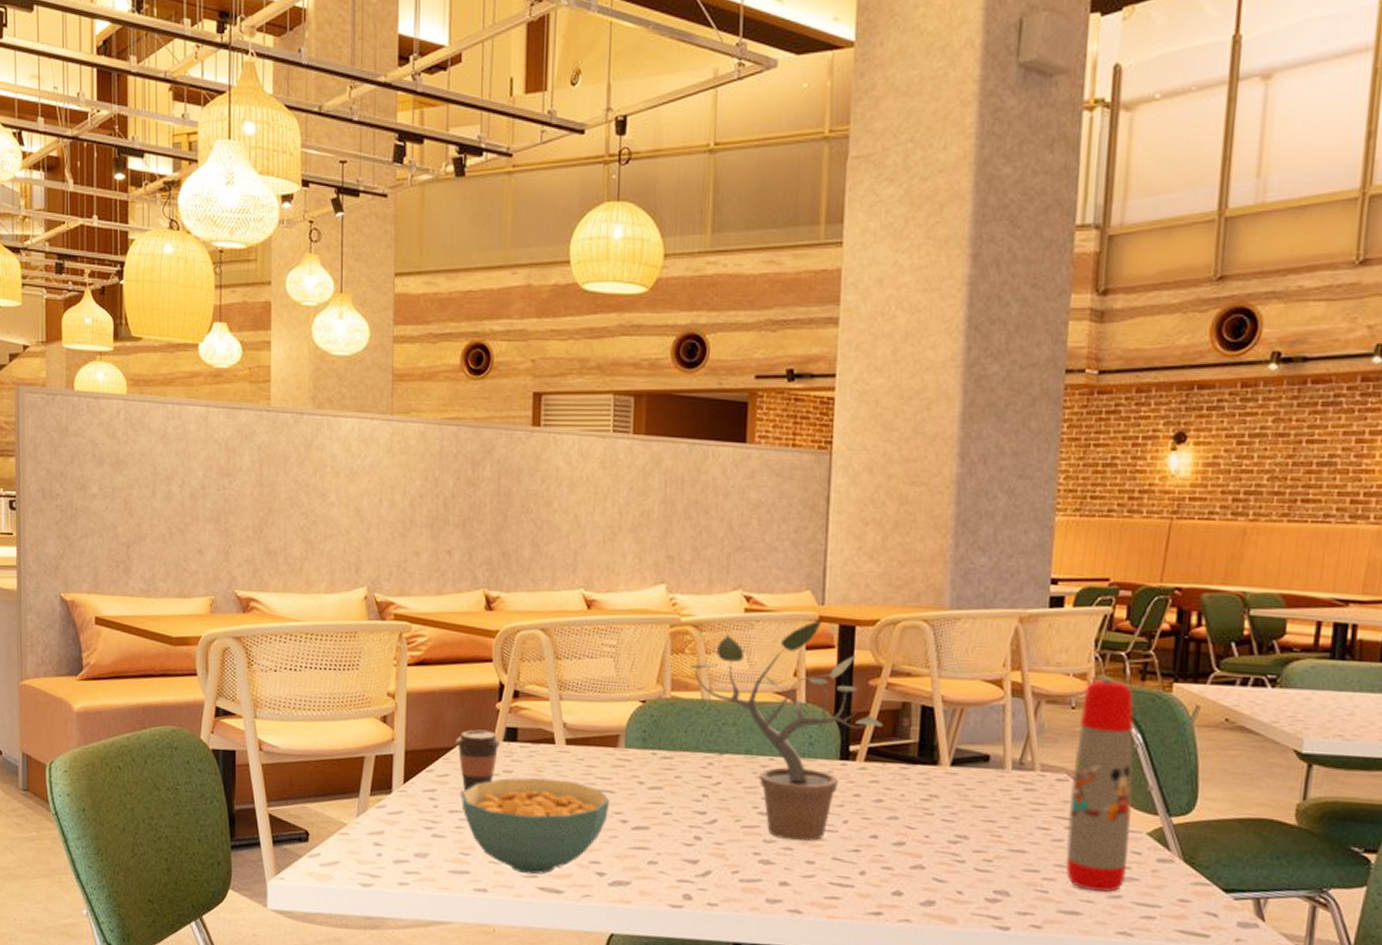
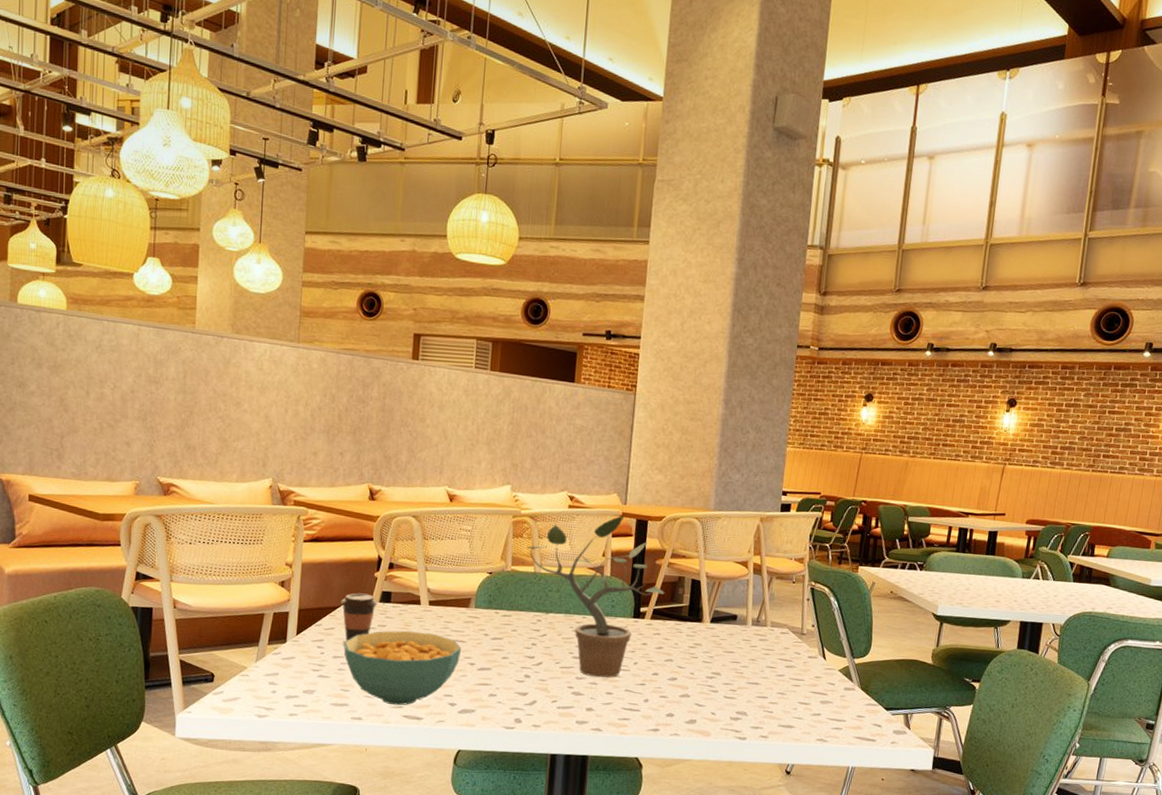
water bottle: present [1065,679,1135,892] -> none [785,562,834,711]

